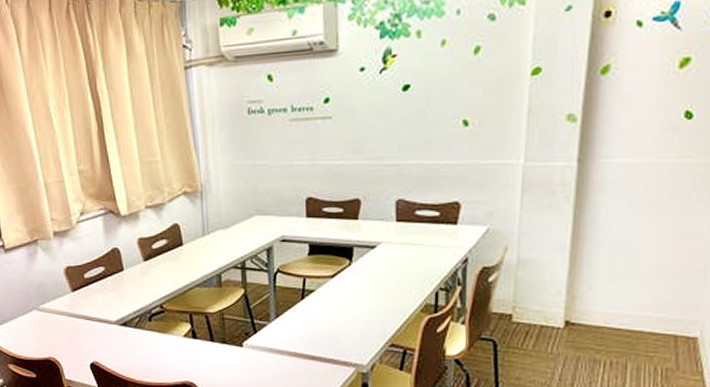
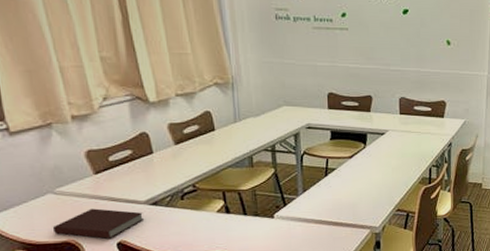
notebook: none [36,327,115,358] -> present [52,208,145,239]

